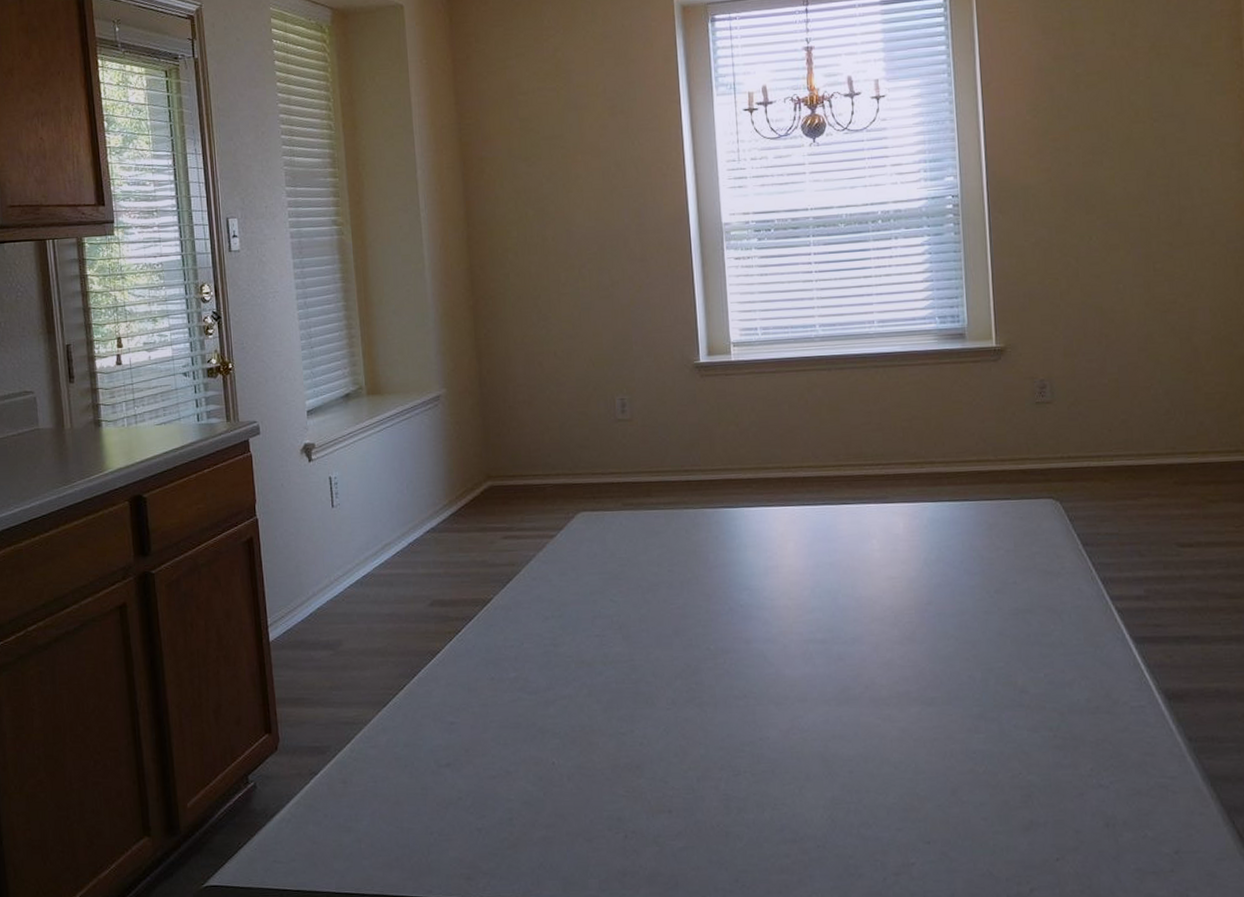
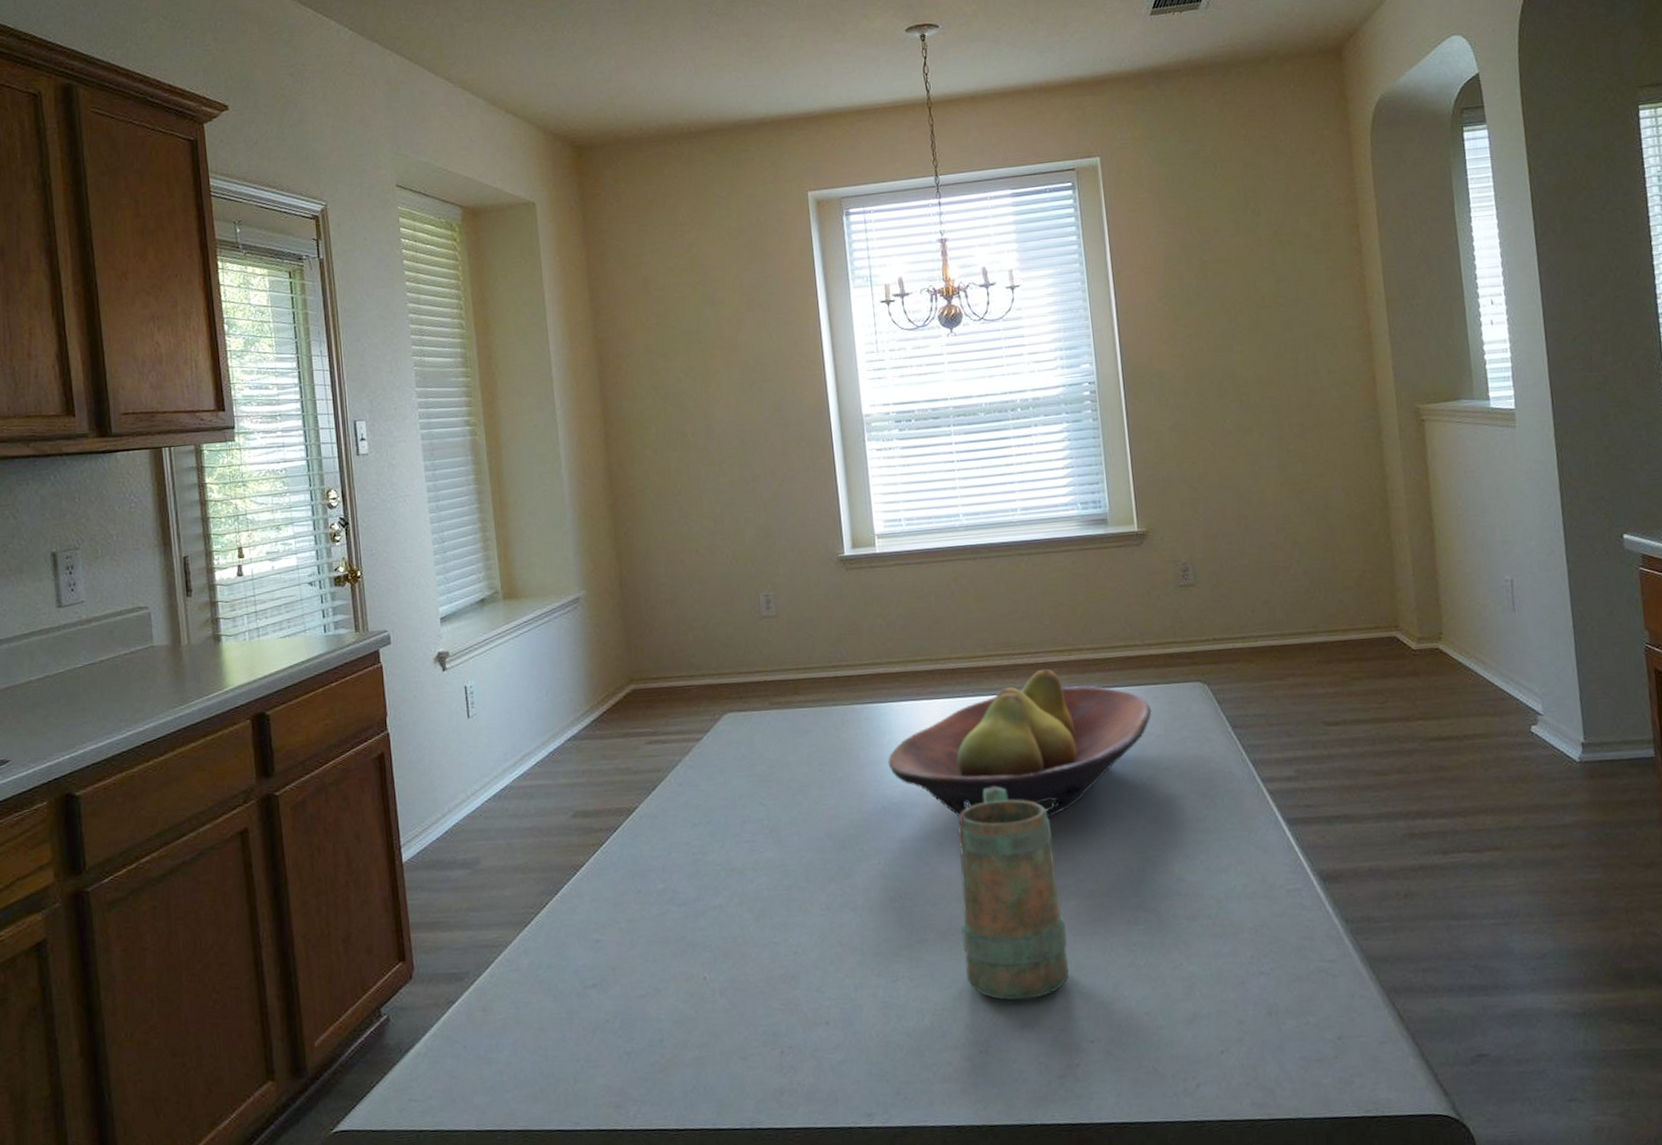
fruit bowl: none [736,480,1002,627] -> present [888,668,1152,819]
mug: none [802,592,908,800] -> present [957,785,1069,1001]

